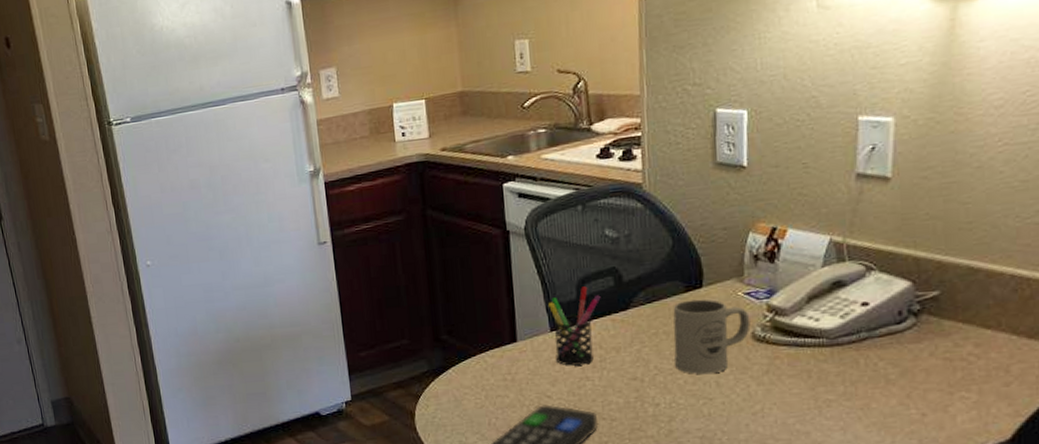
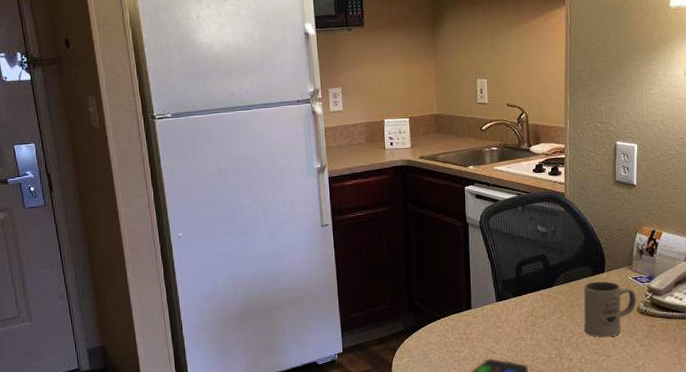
pen holder: present [548,286,601,366] -> none [495,268,533,329]

